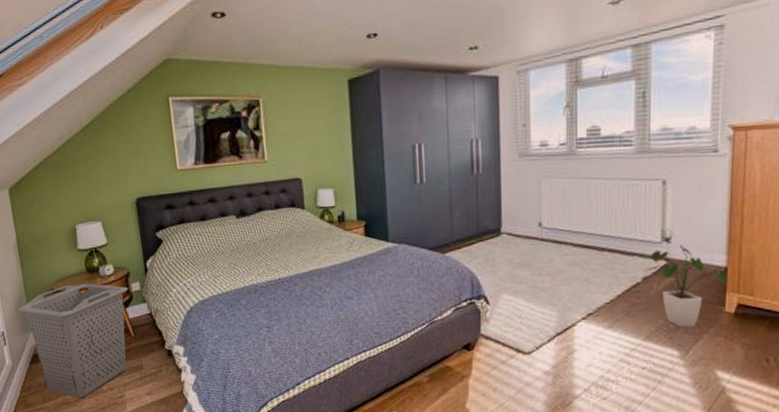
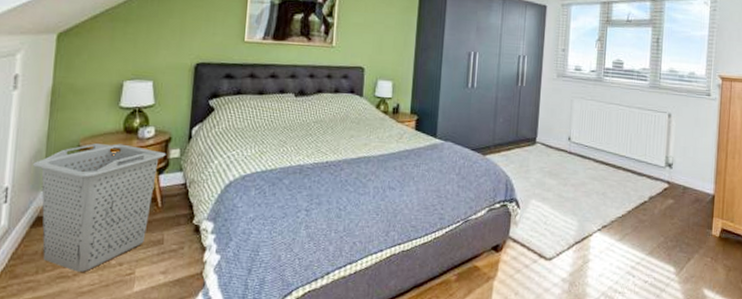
house plant: present [645,245,729,327] -> none [651,171,715,246]

